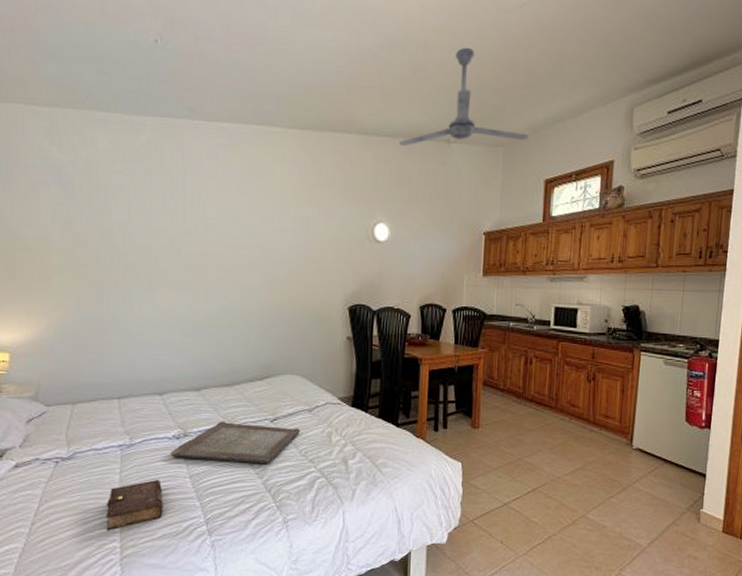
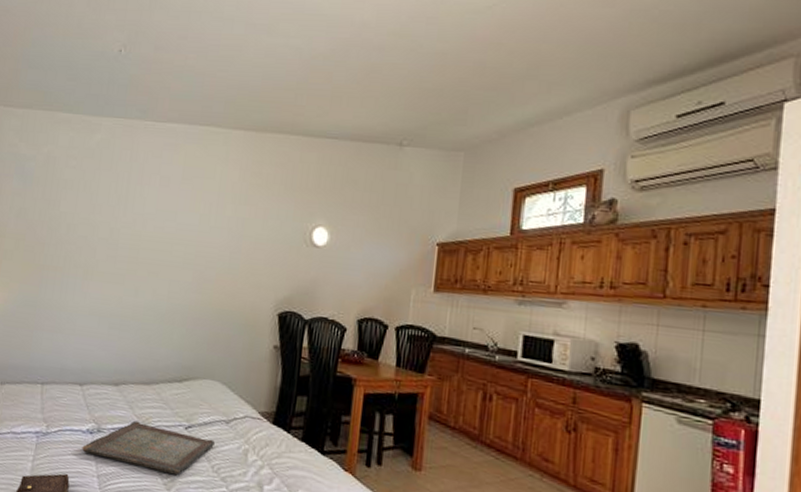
ceiling fan: present [398,47,529,147] -> none [345,49,496,149]

